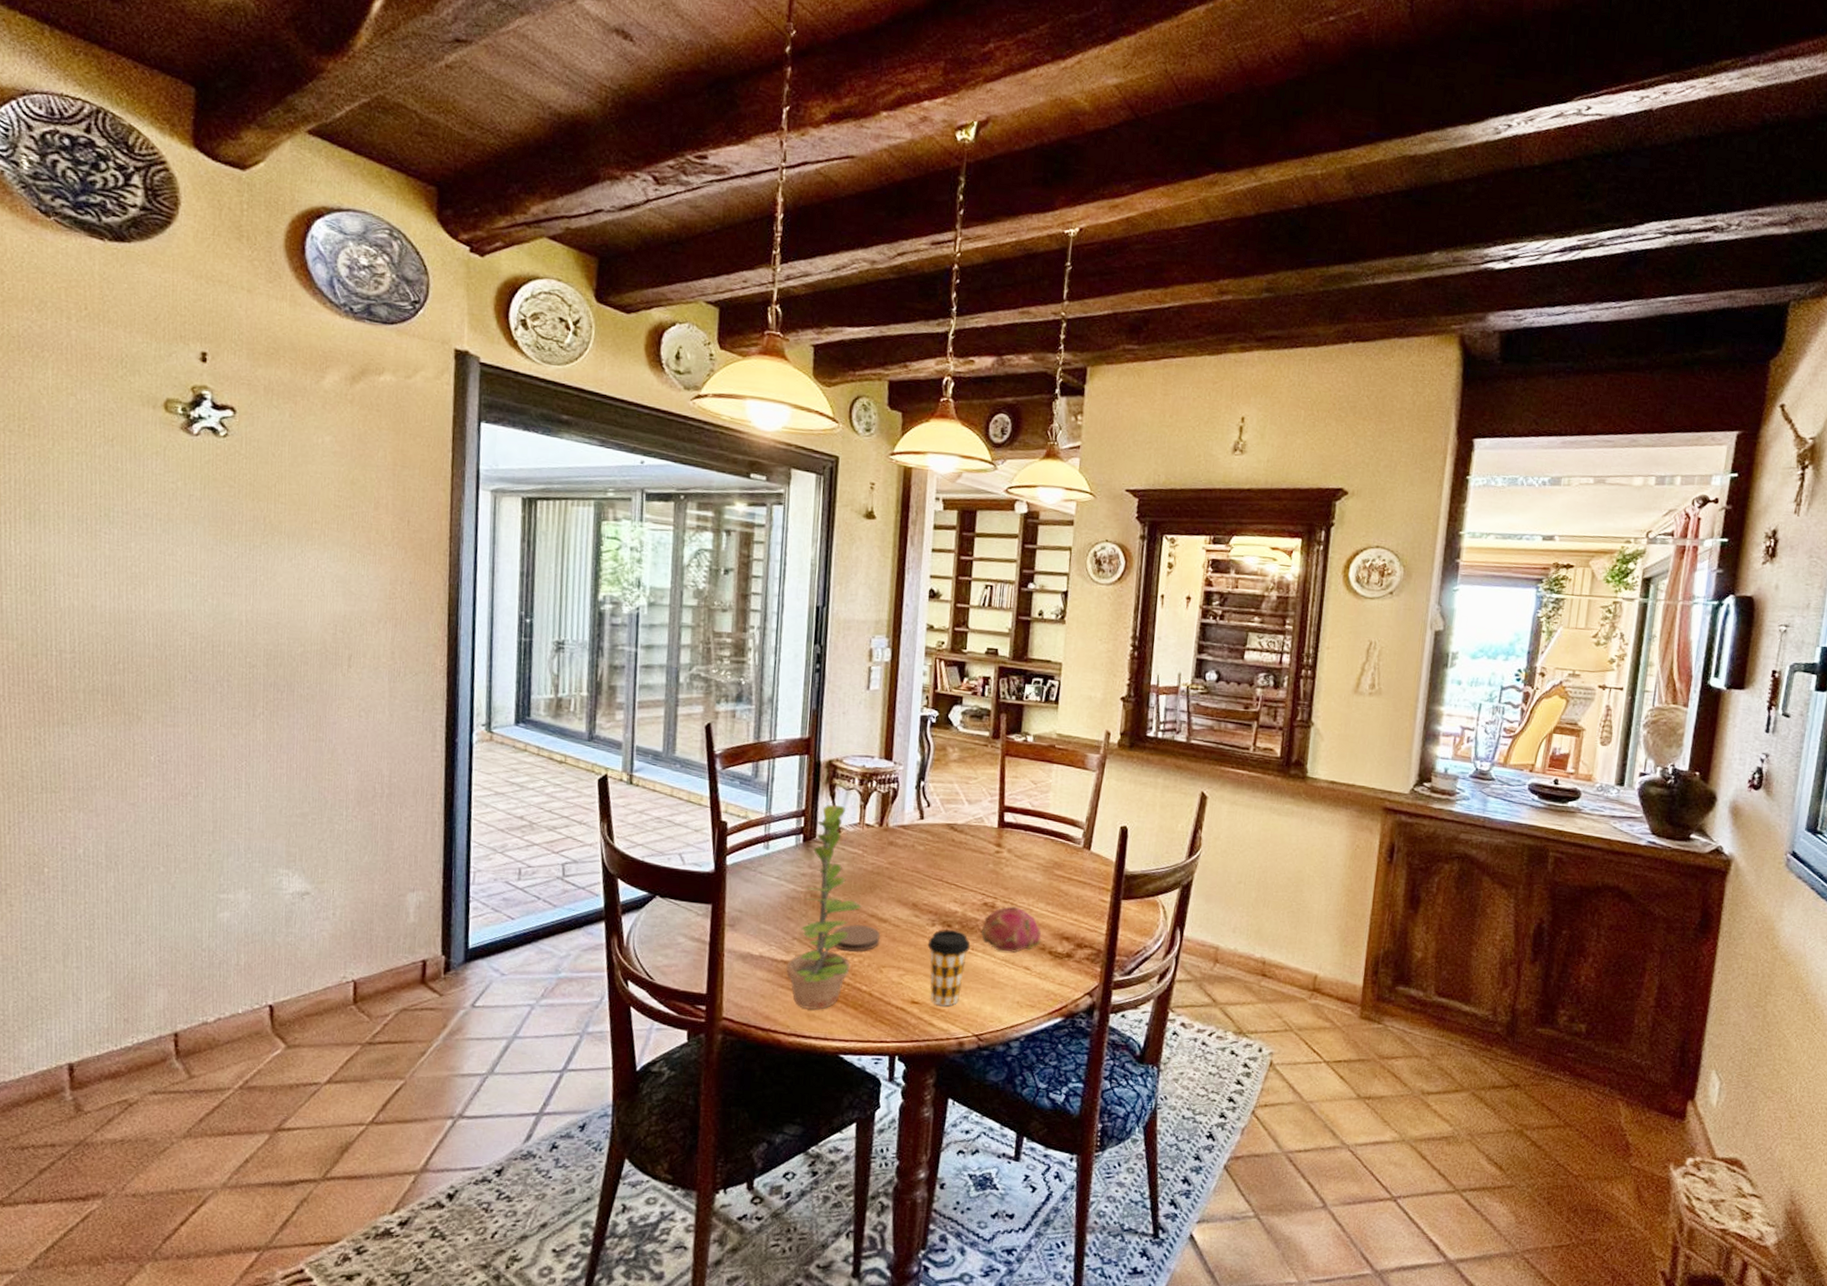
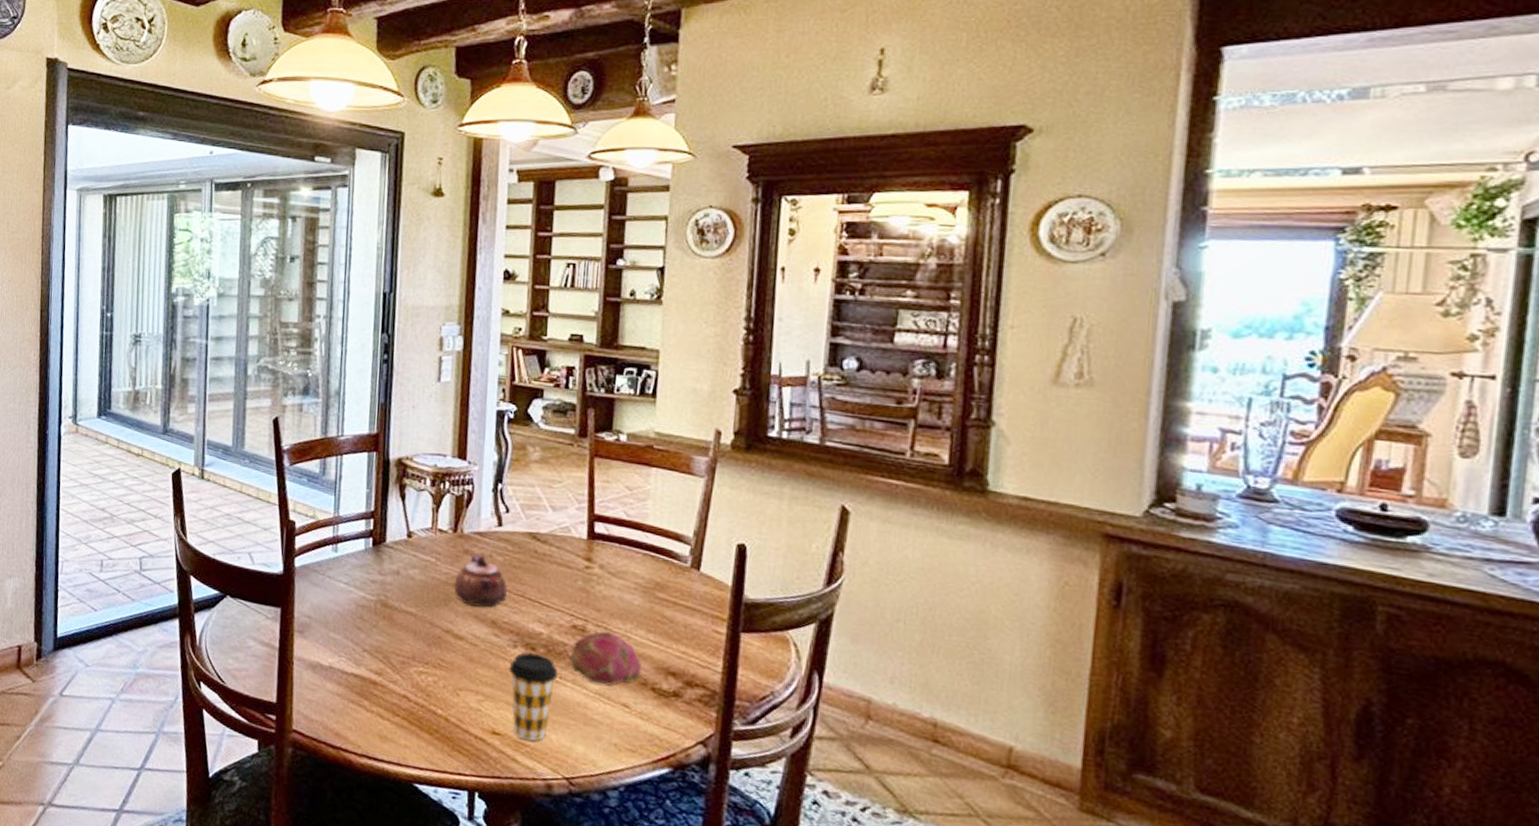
plant: present [786,805,861,1011] -> none [356,507,435,732]
coaster: present [833,924,881,952] -> none [406,639,457,671]
teapot: none [879,845,927,892] -> present [454,553,507,607]

